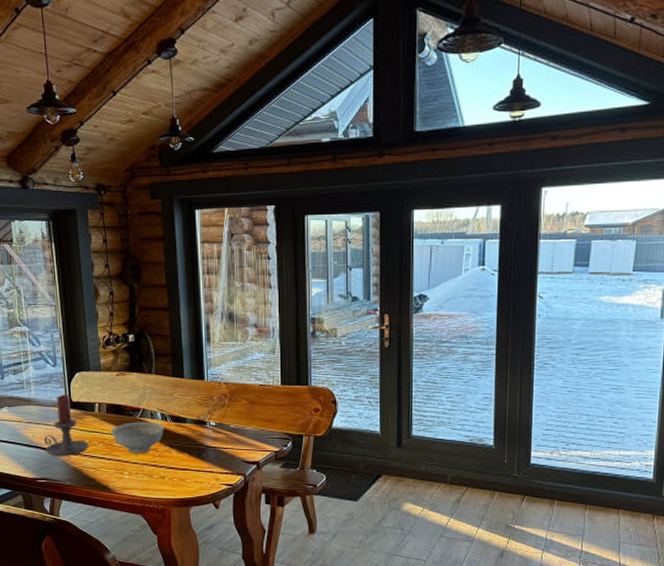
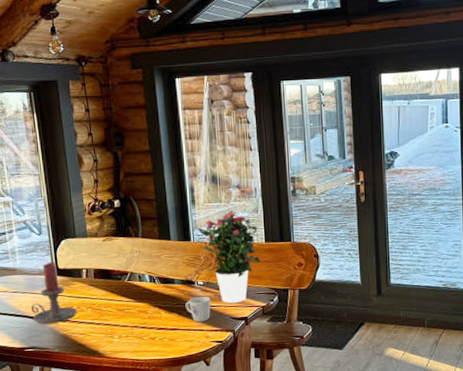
decorative bowl: present [111,421,164,454] -> none [99,284,153,317]
mug: none [196,437,223,464] -> present [185,296,211,323]
potted flower: none [210,351,276,447] -> present [196,211,261,304]

